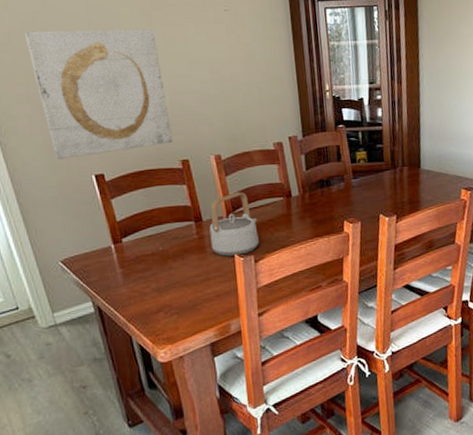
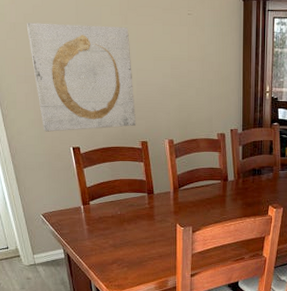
teapot: present [209,192,259,257] -> none [159,173,197,225]

